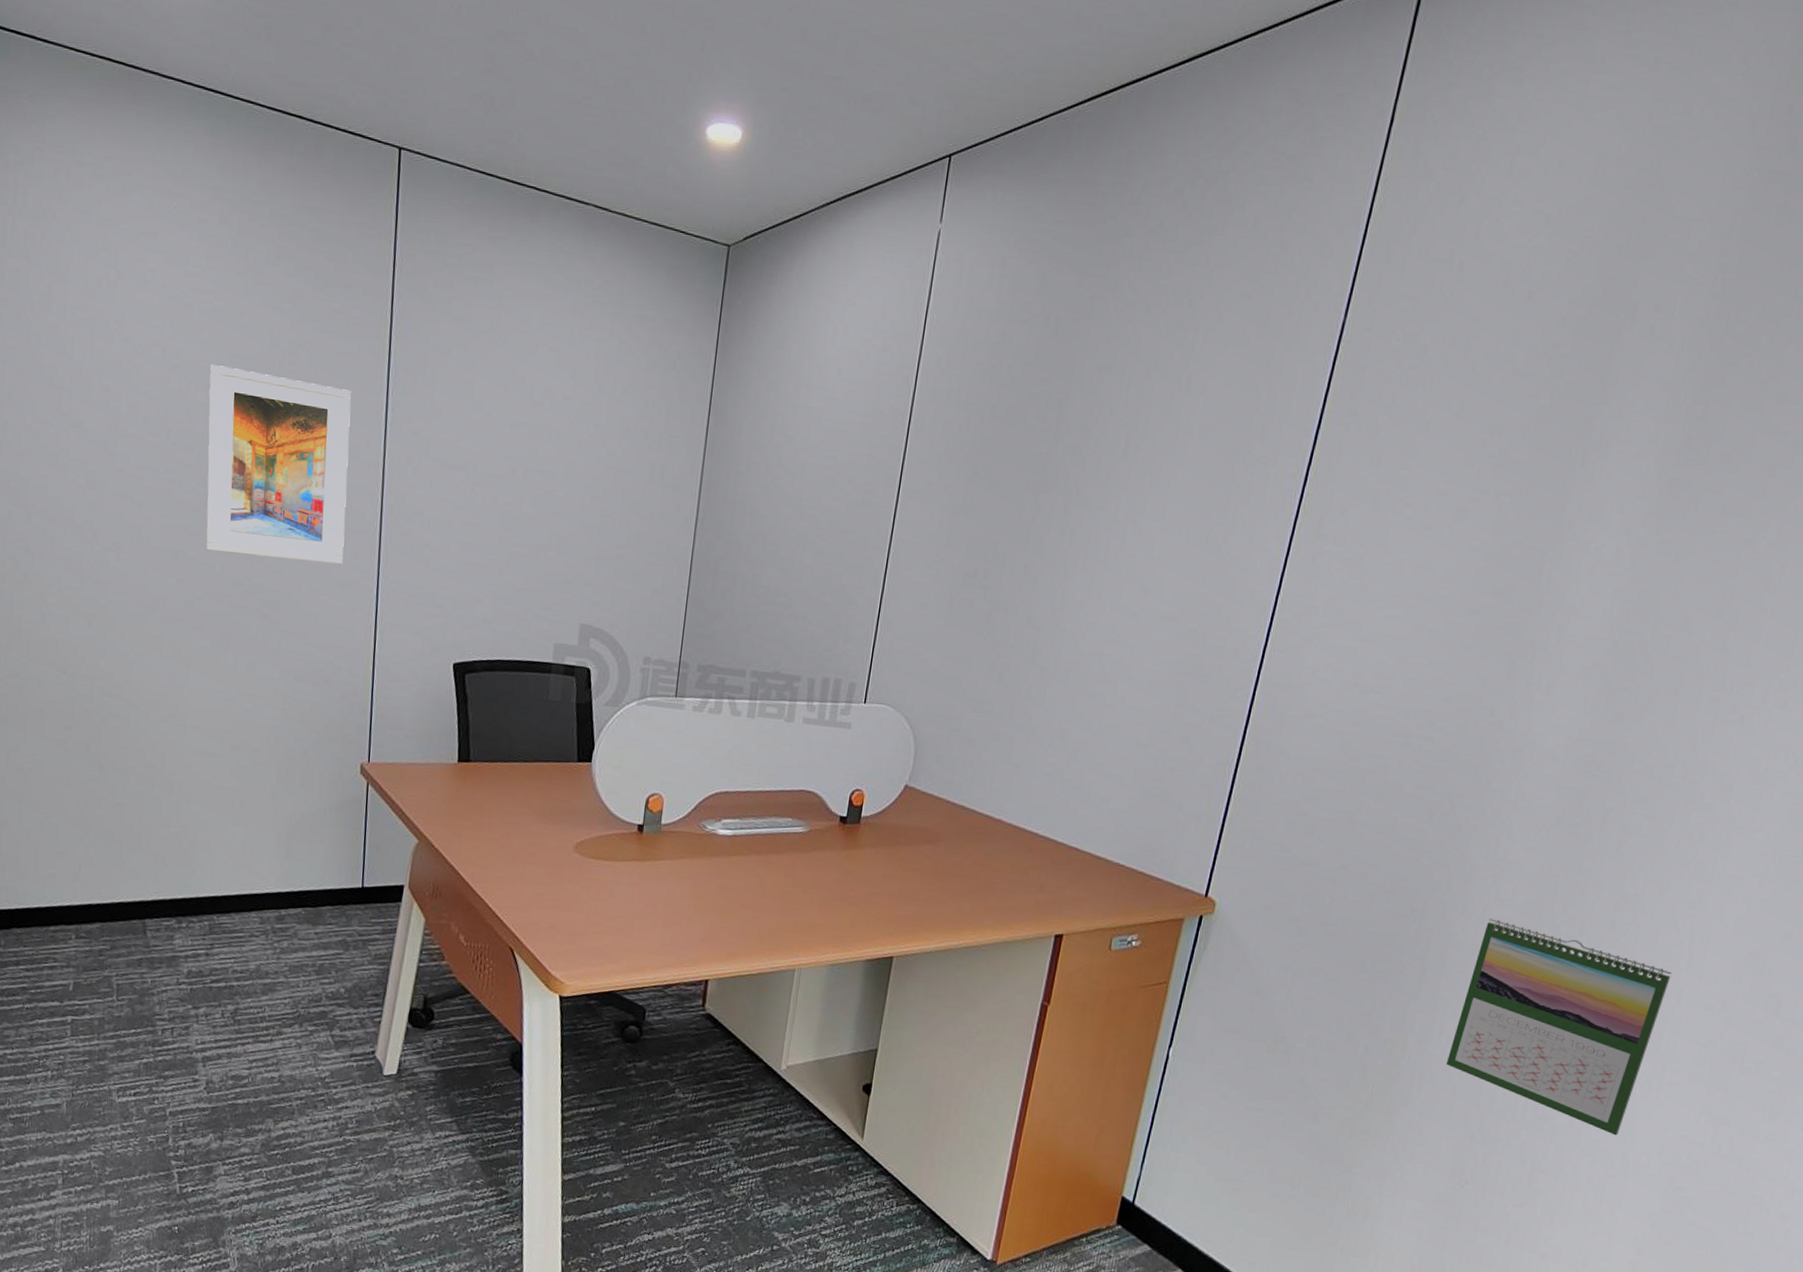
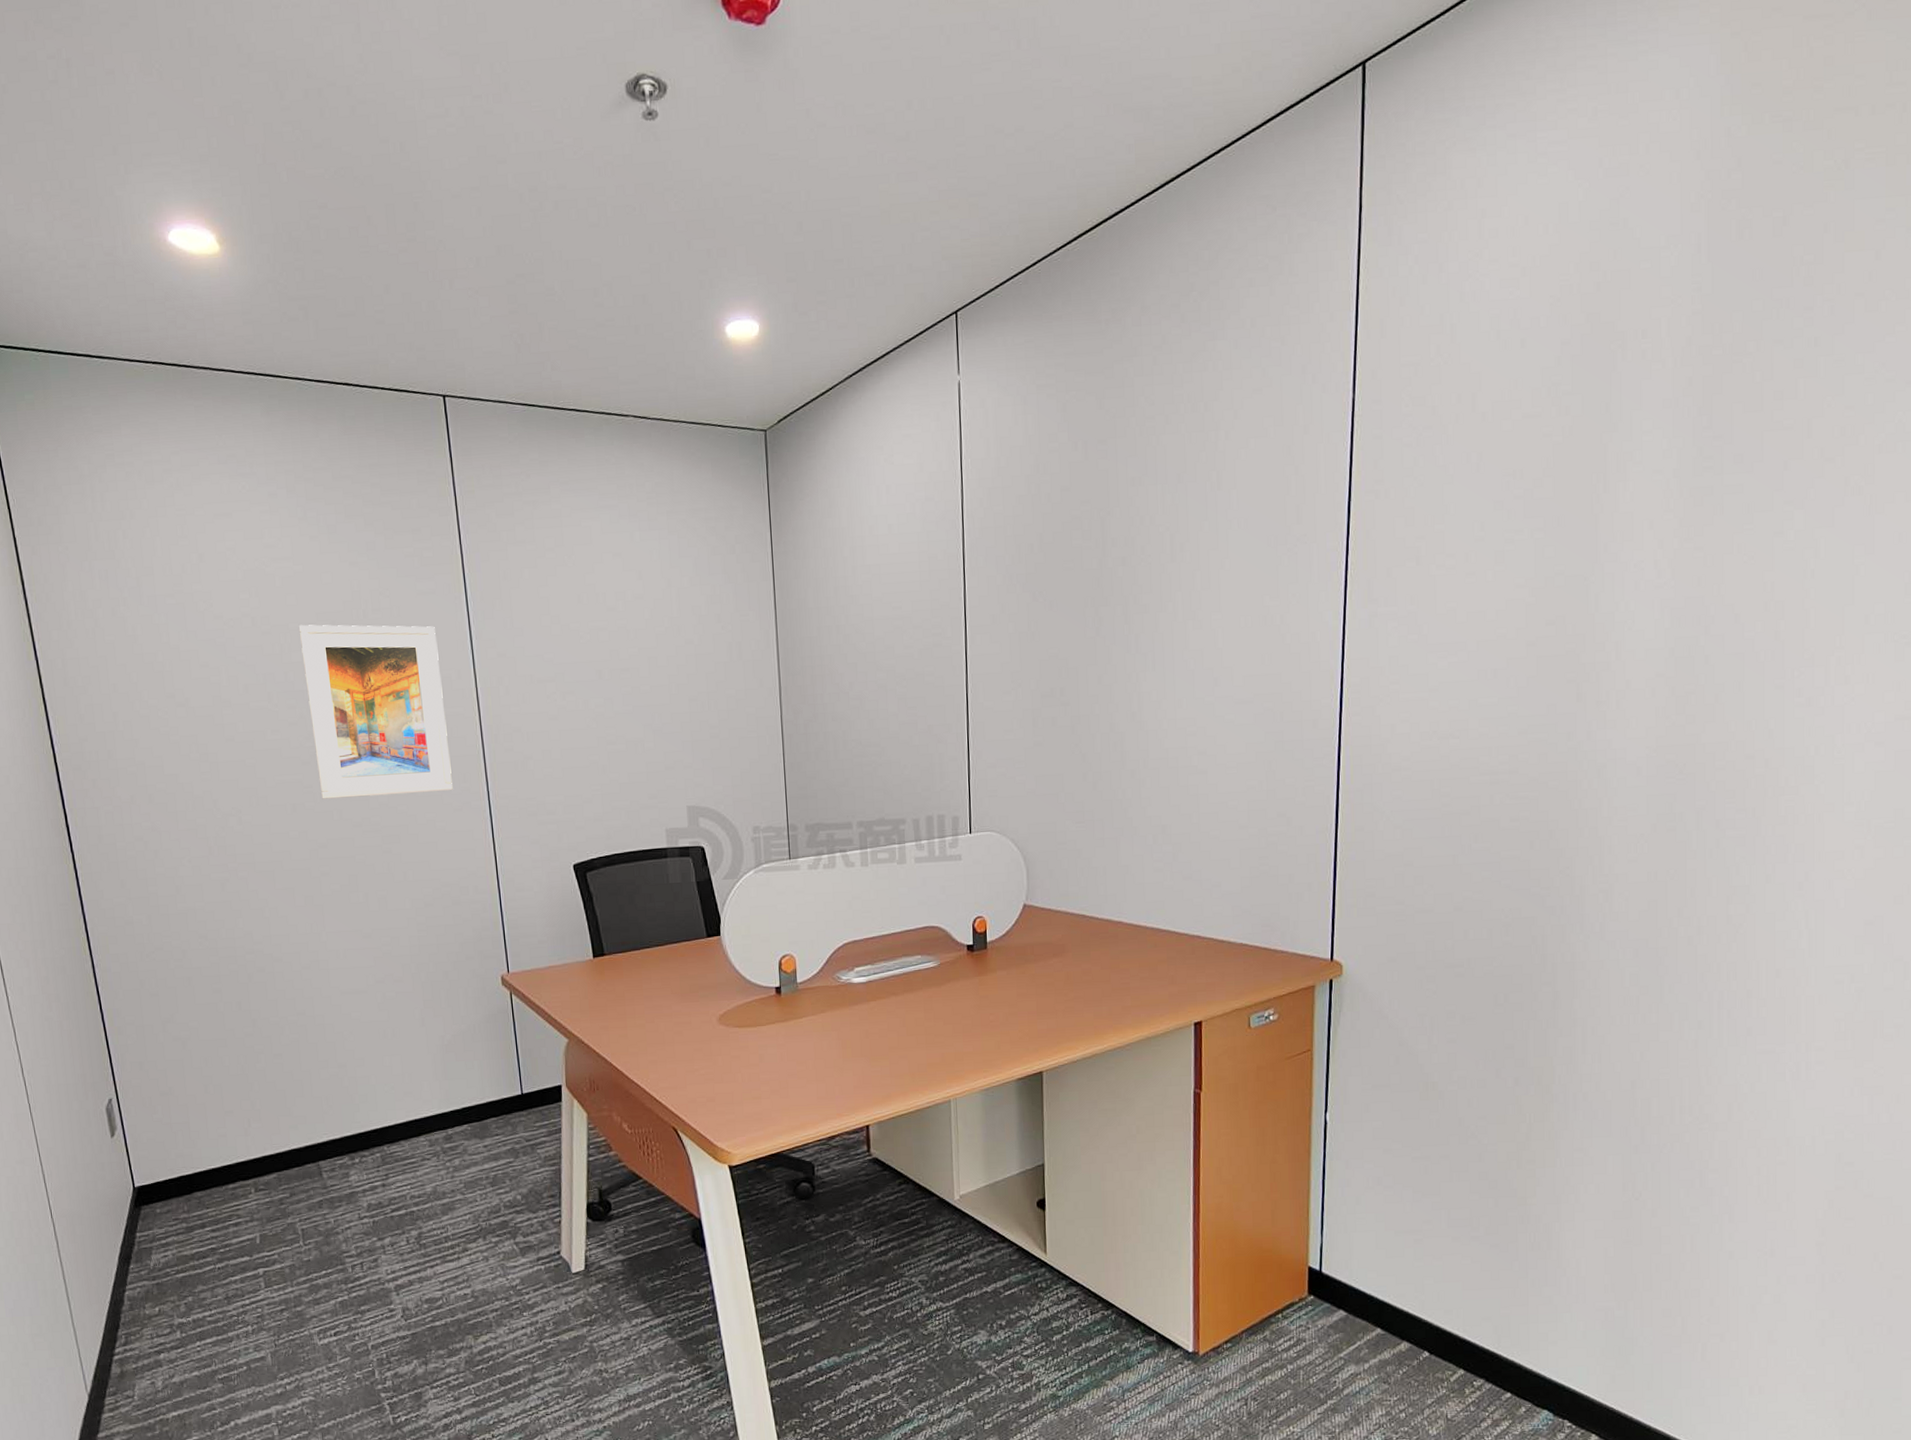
calendar: present [1446,918,1672,1136] -> none [1597,933,1795,1123]

